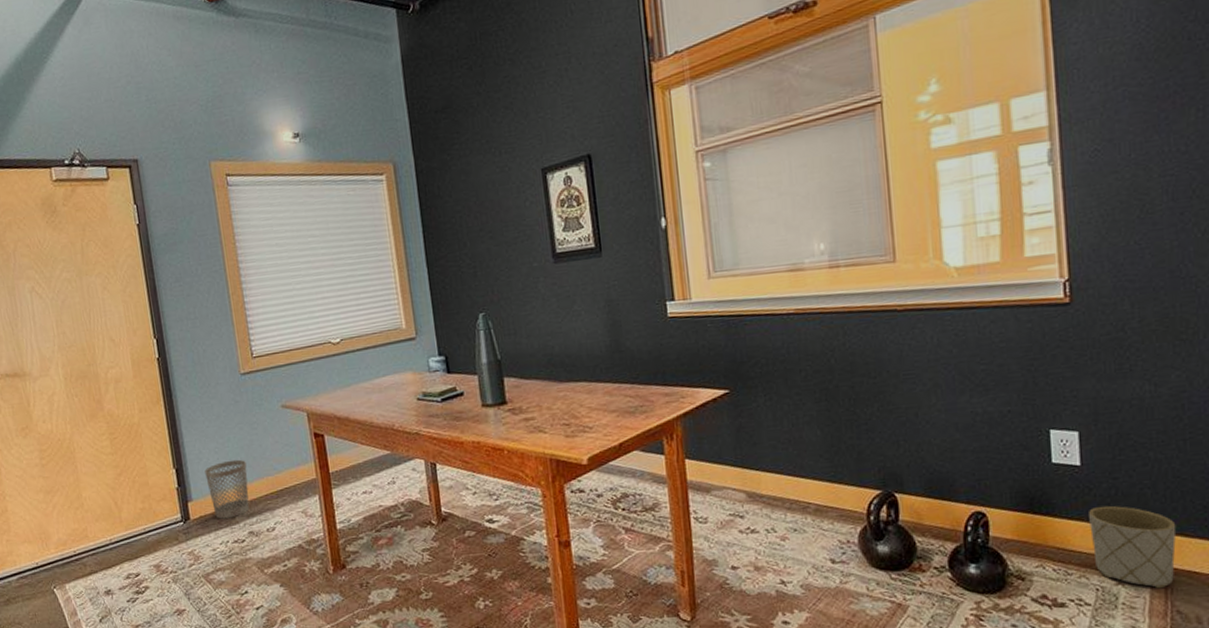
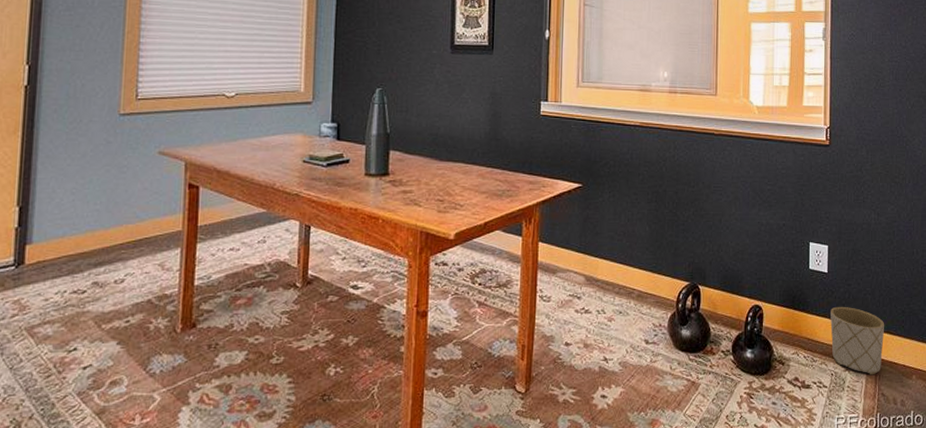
wastebasket: present [204,459,250,519] -> none [54,203,106,266]

